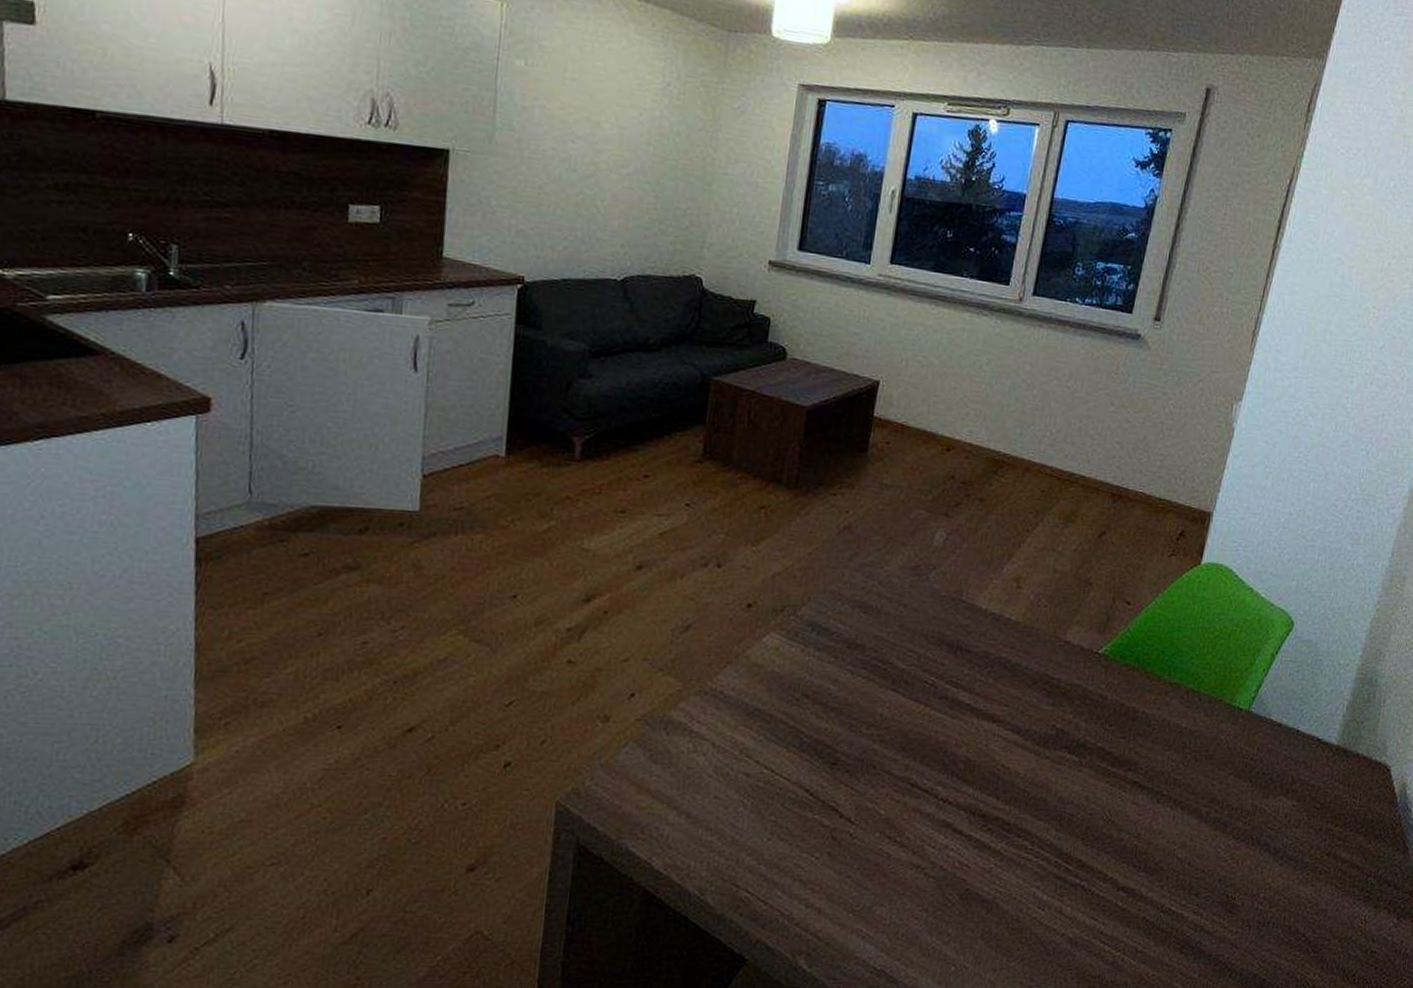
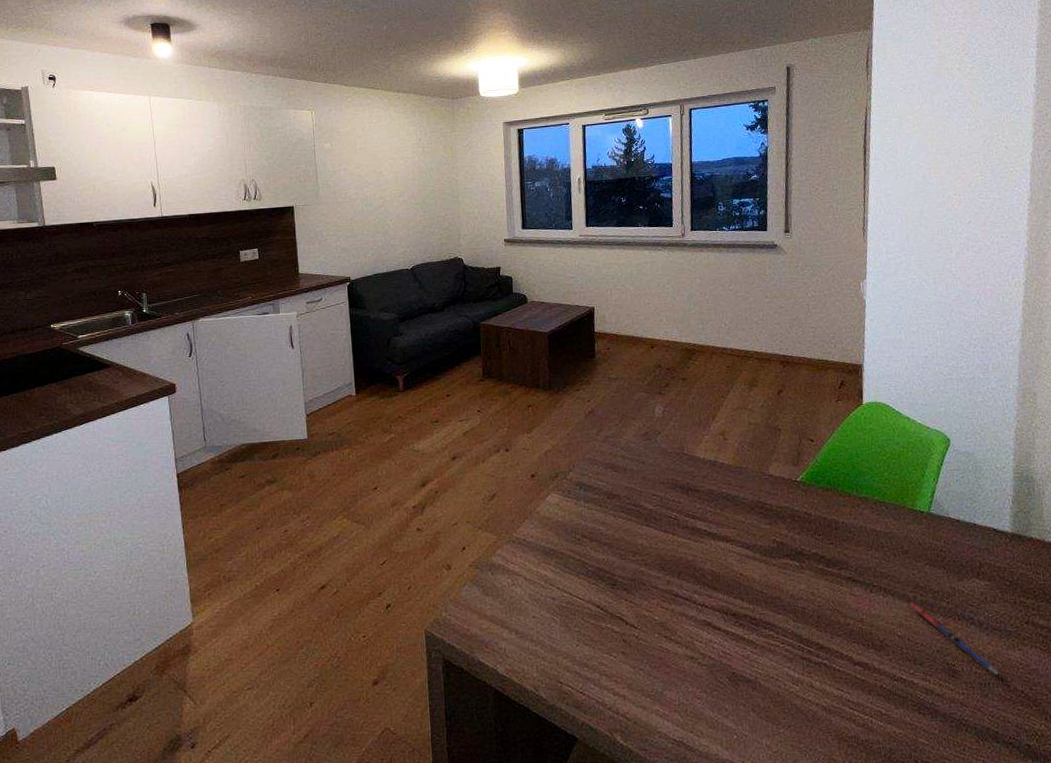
pen: none [1200,819,1285,914] -> present [910,602,1001,676]

